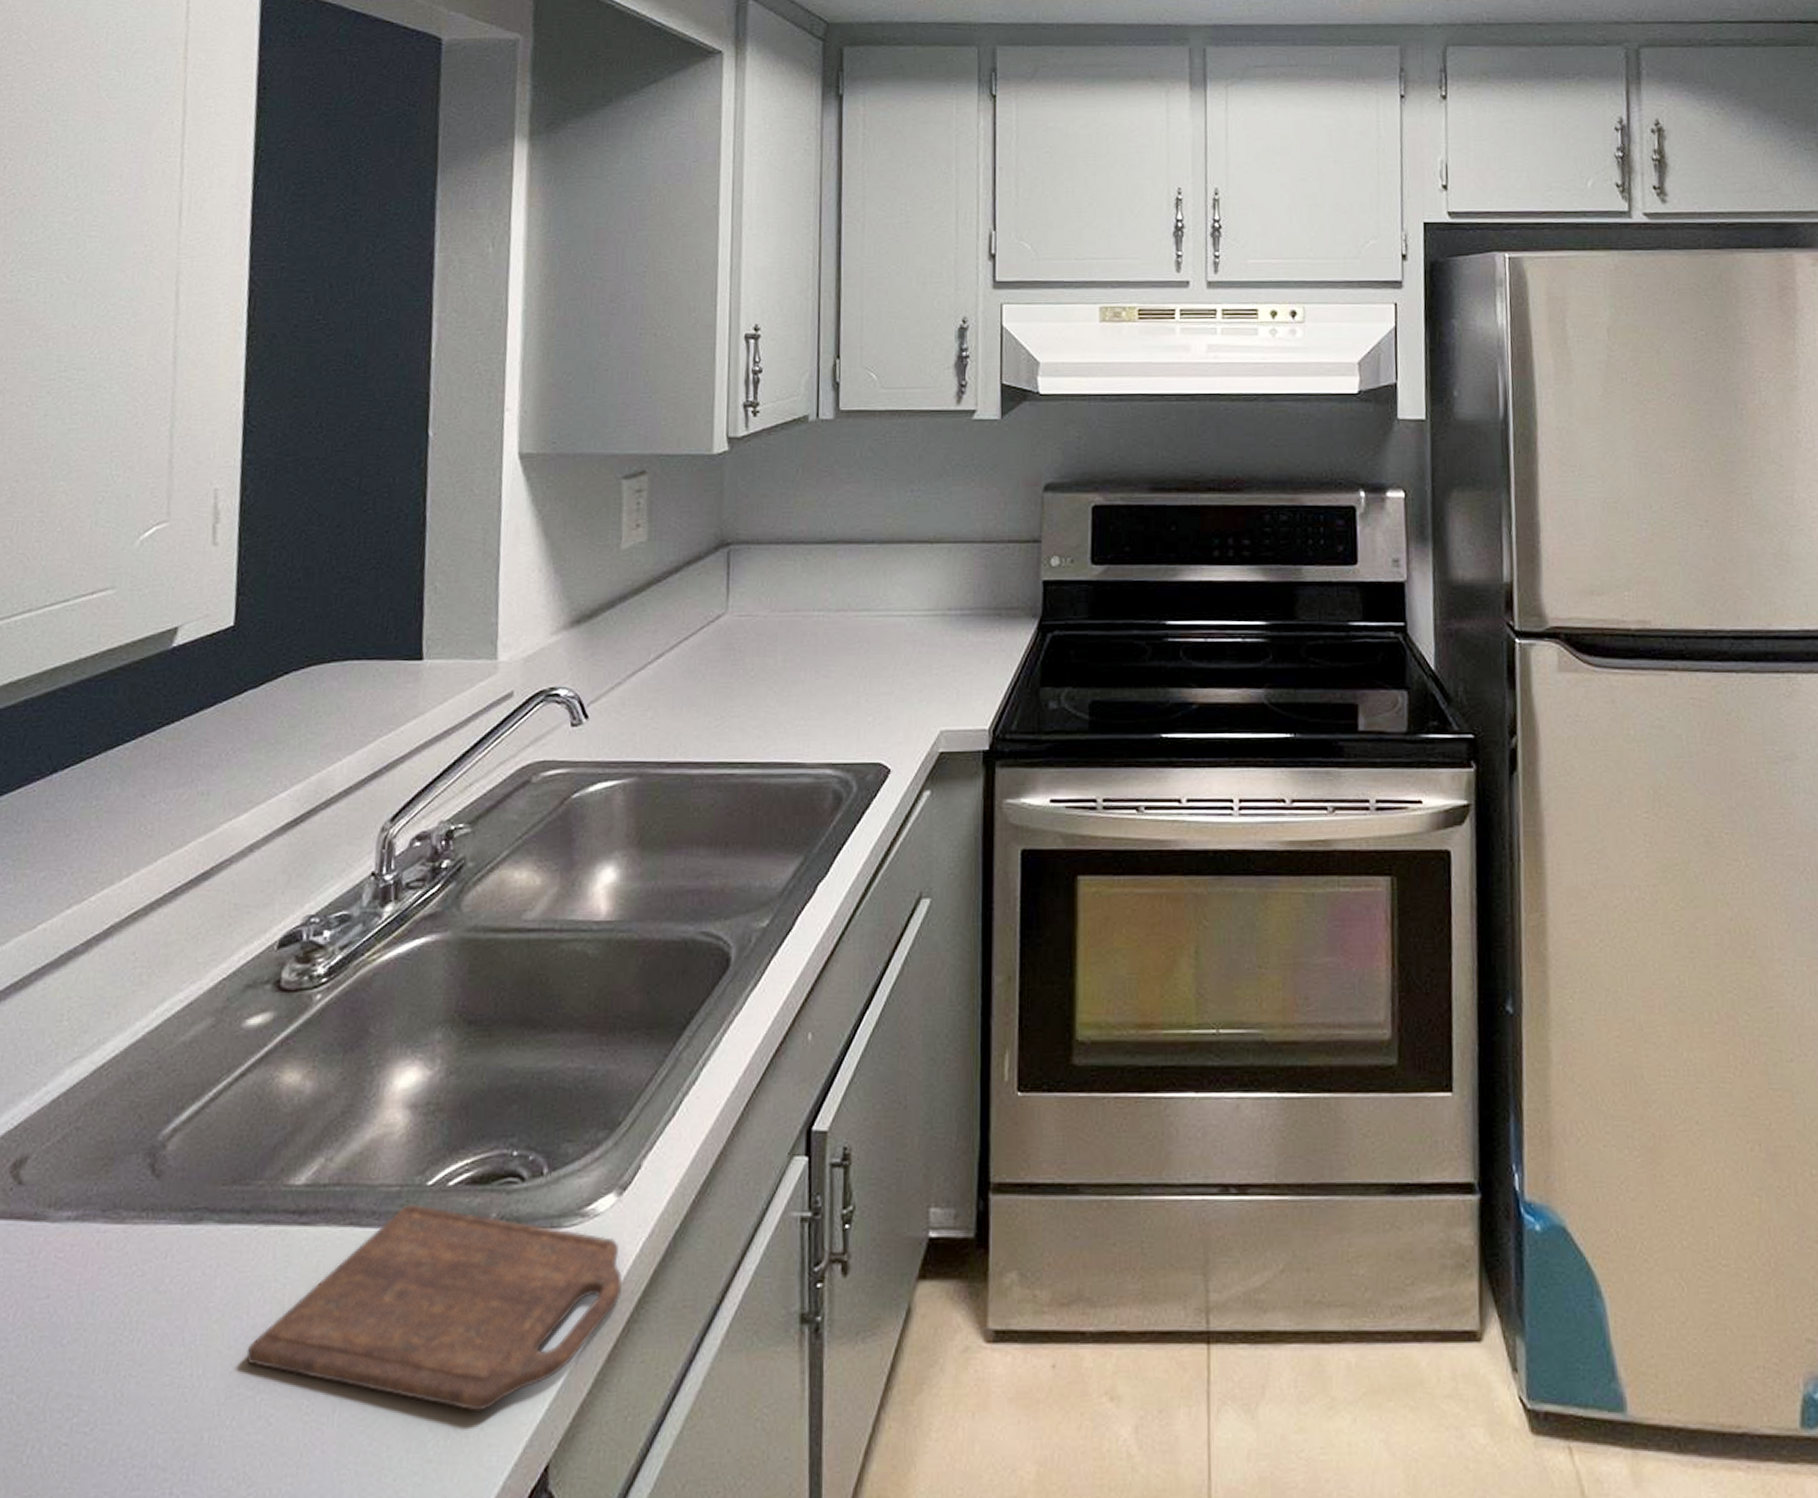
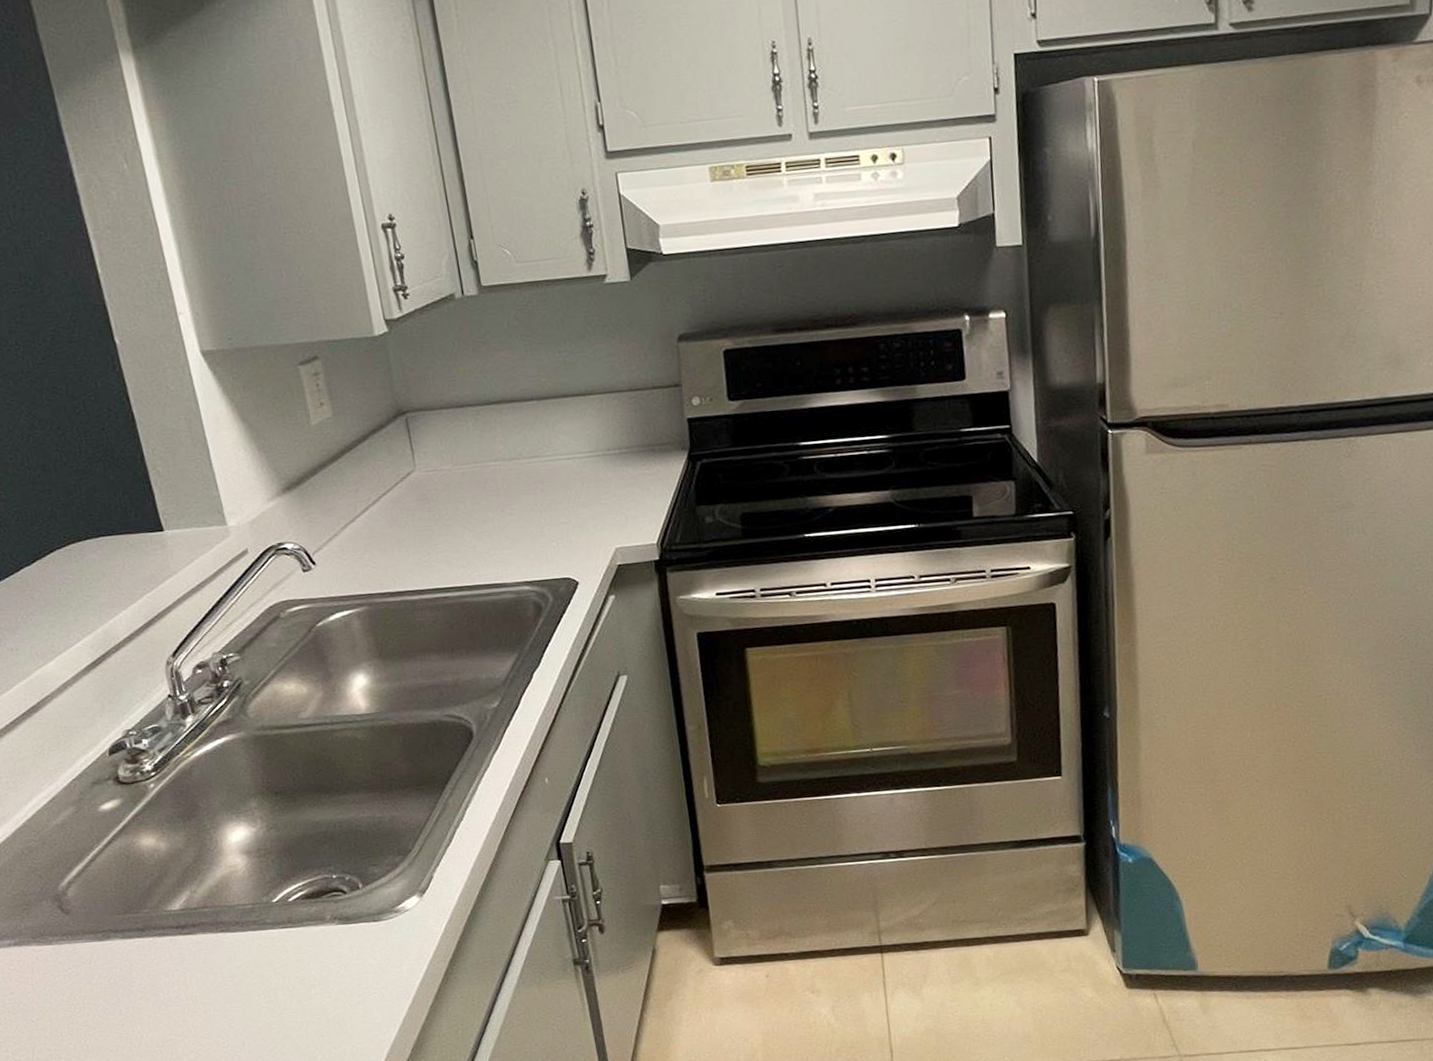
cutting board: present [246,1204,622,1412] -> none [169,915,436,1036]

